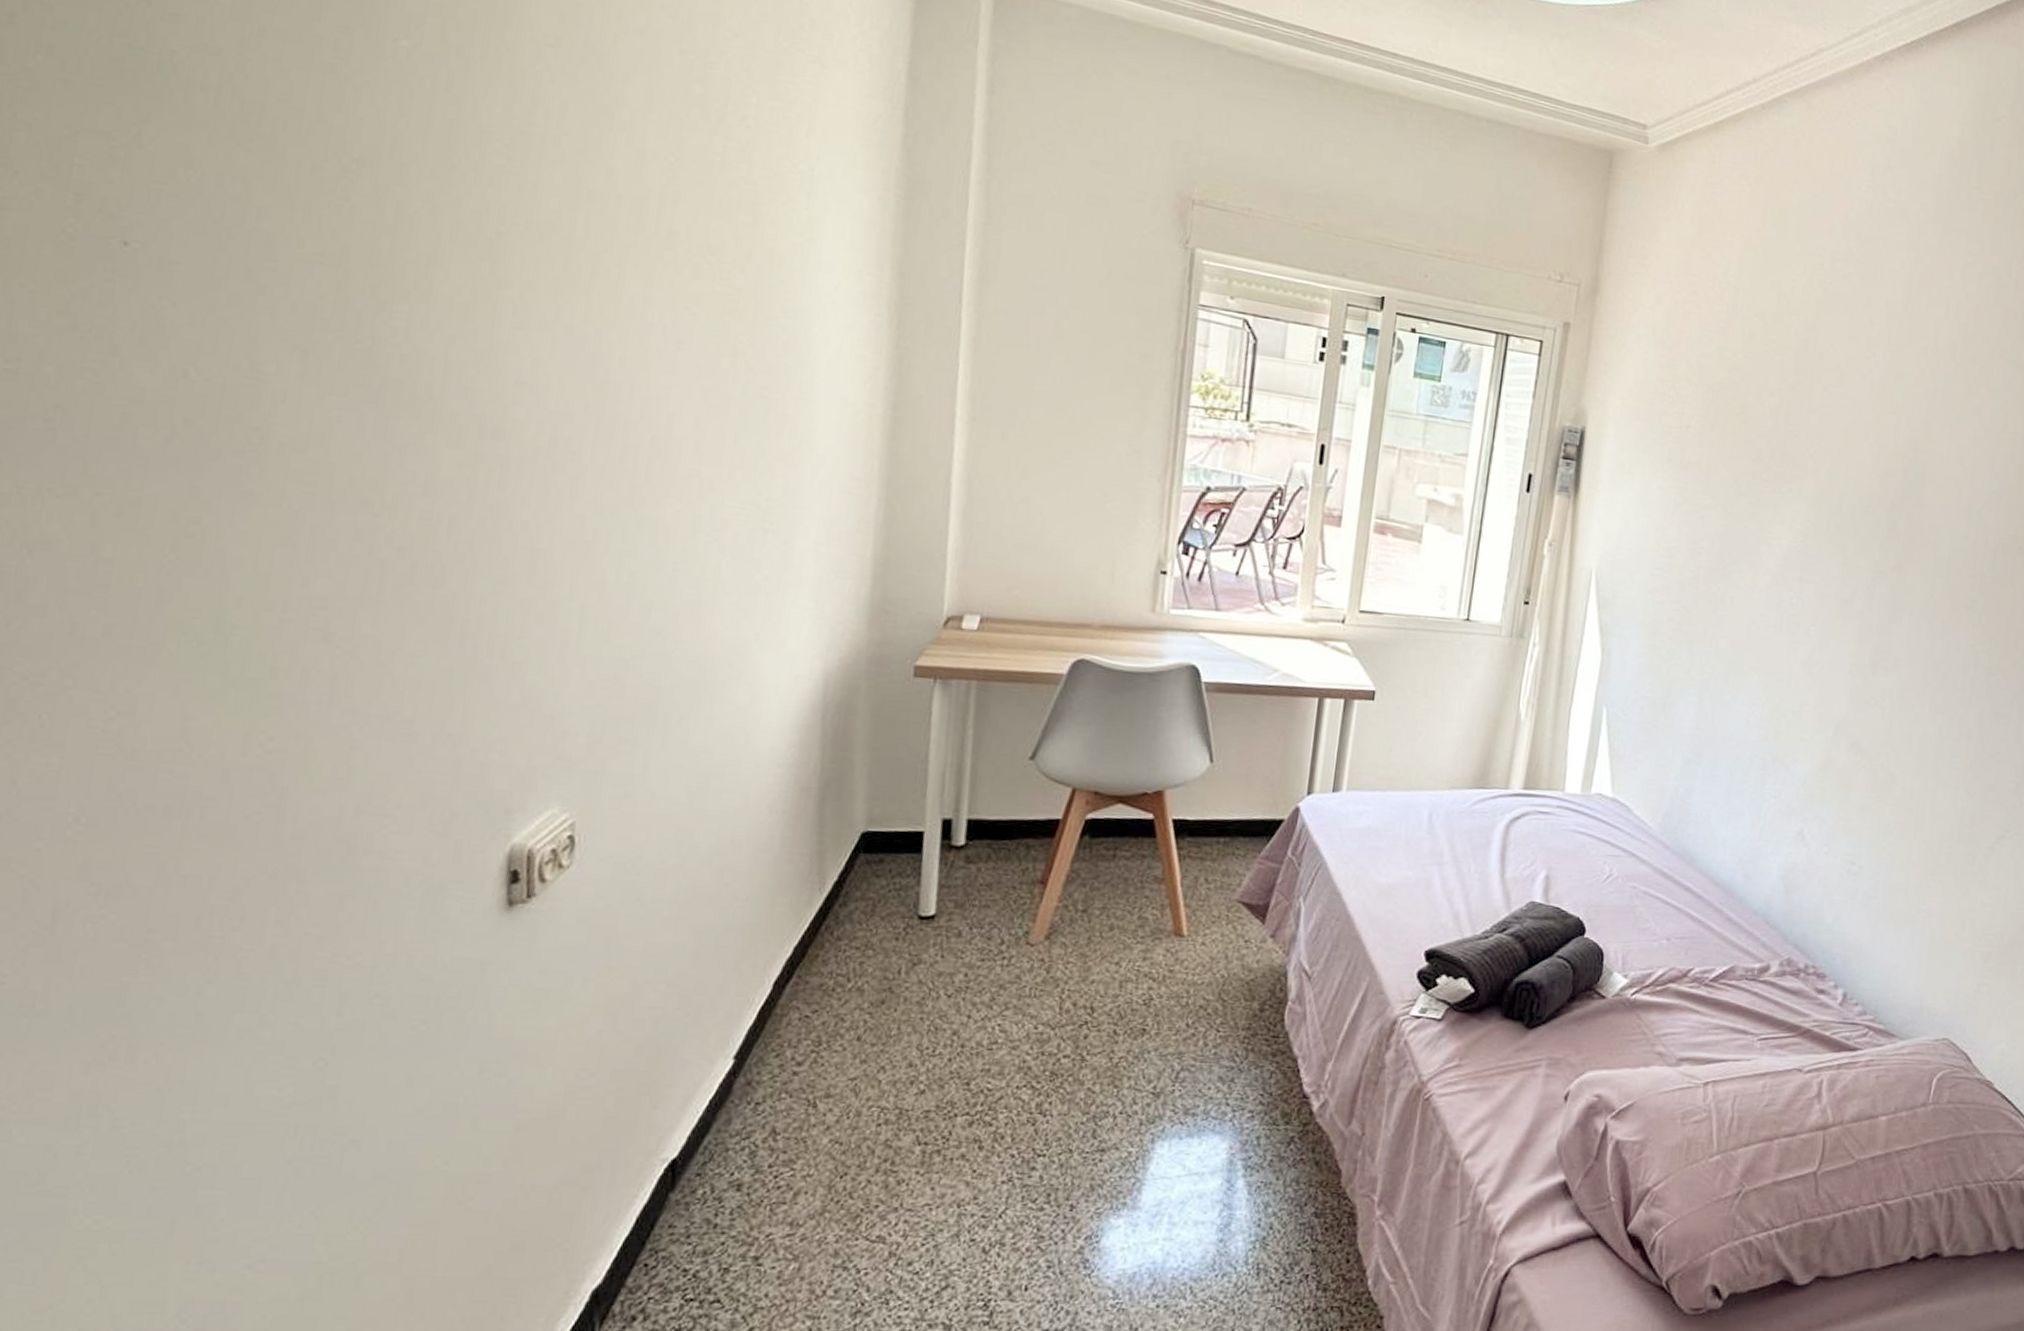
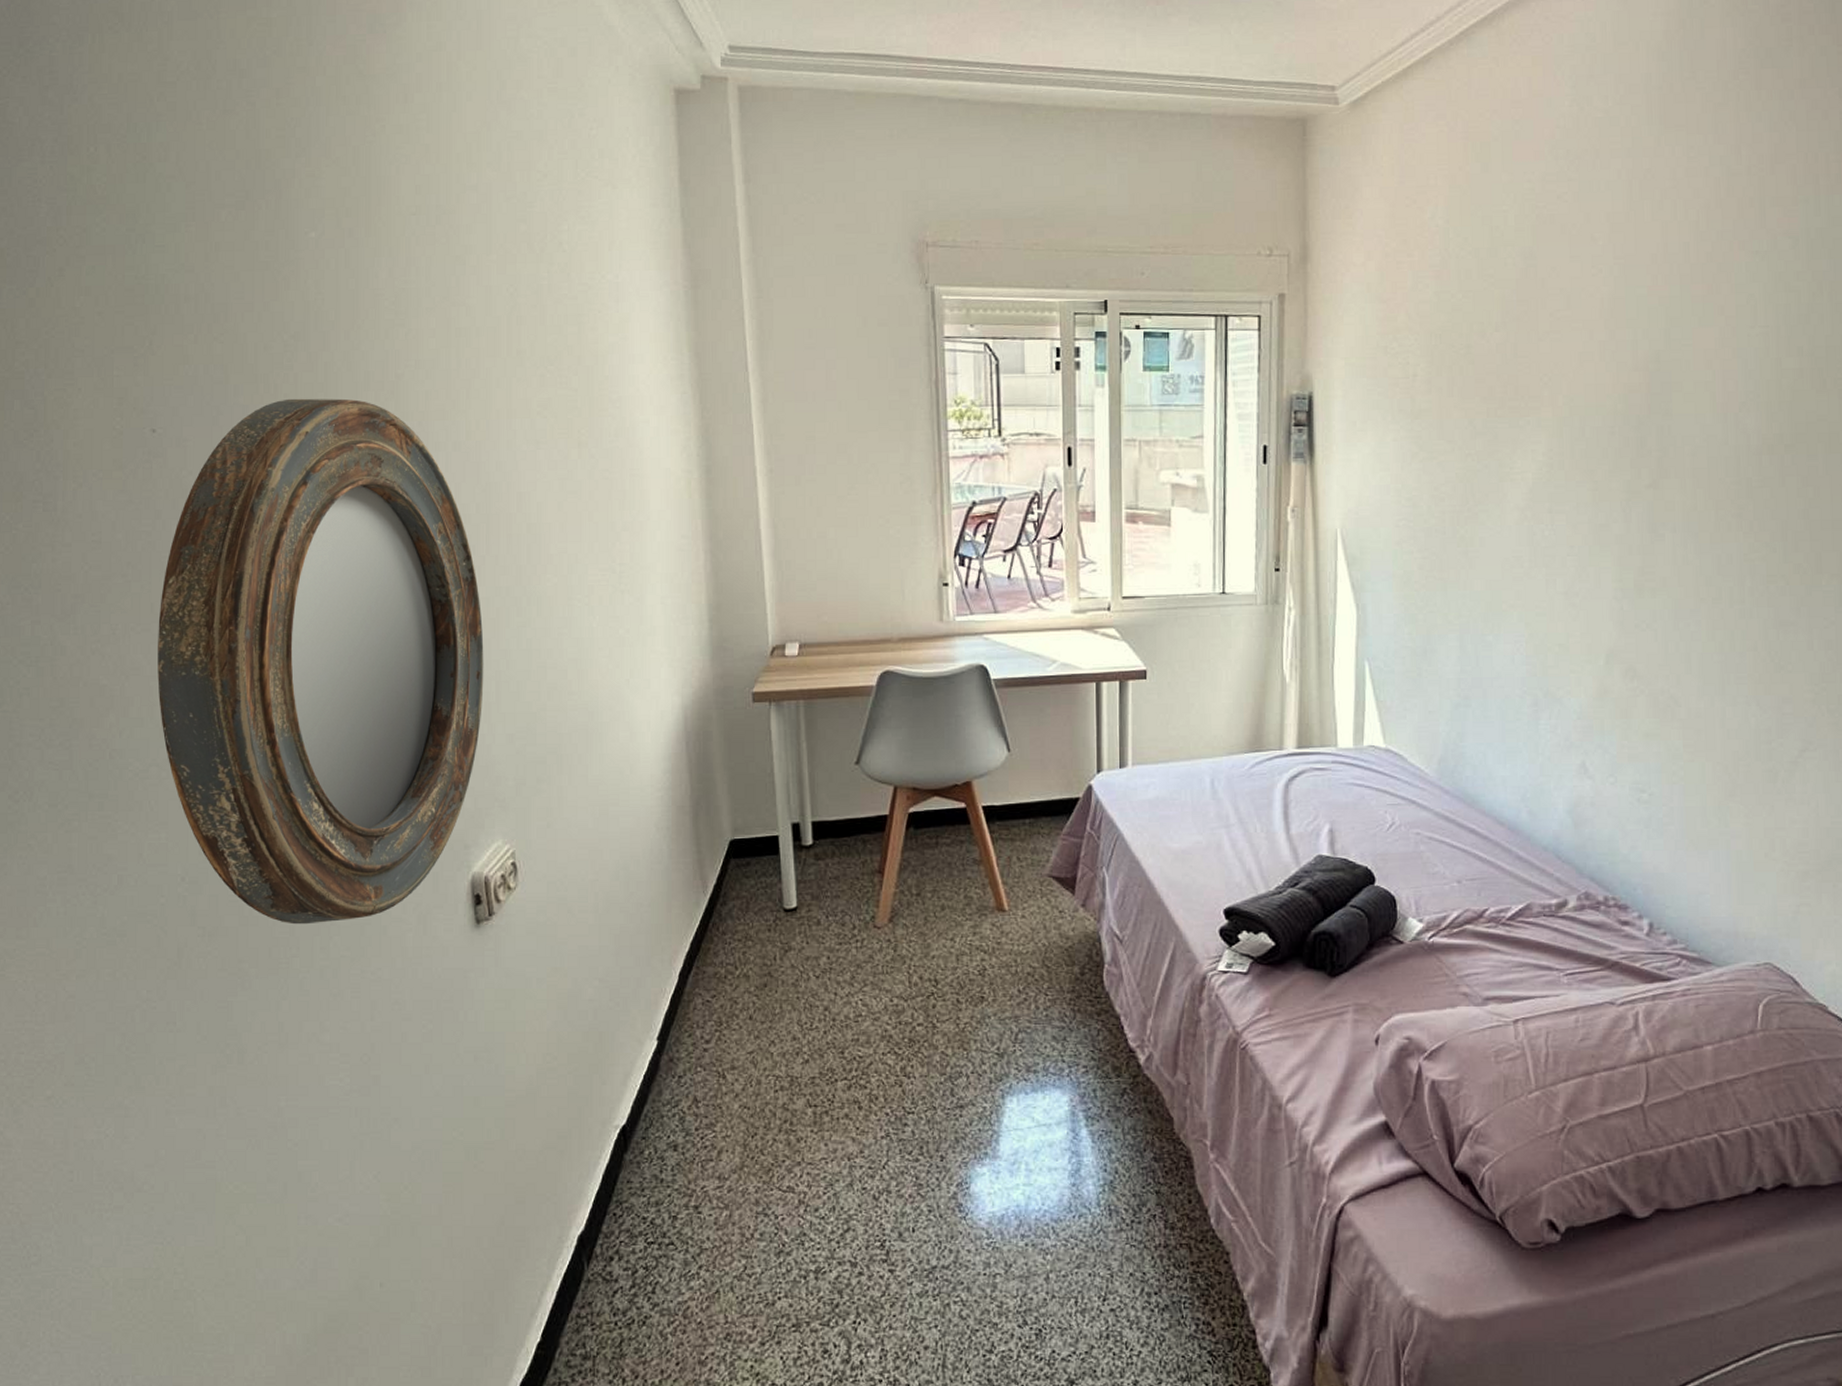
home mirror: none [75,235,573,891] -> present [157,398,484,925]

